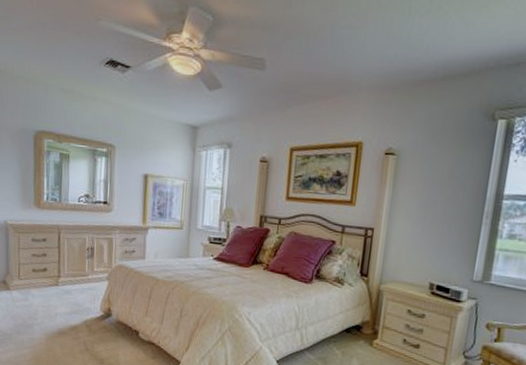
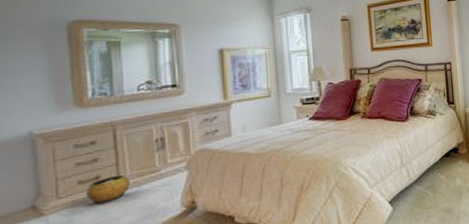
clay pot: none [37,271,66,292] -> present [86,175,129,205]

